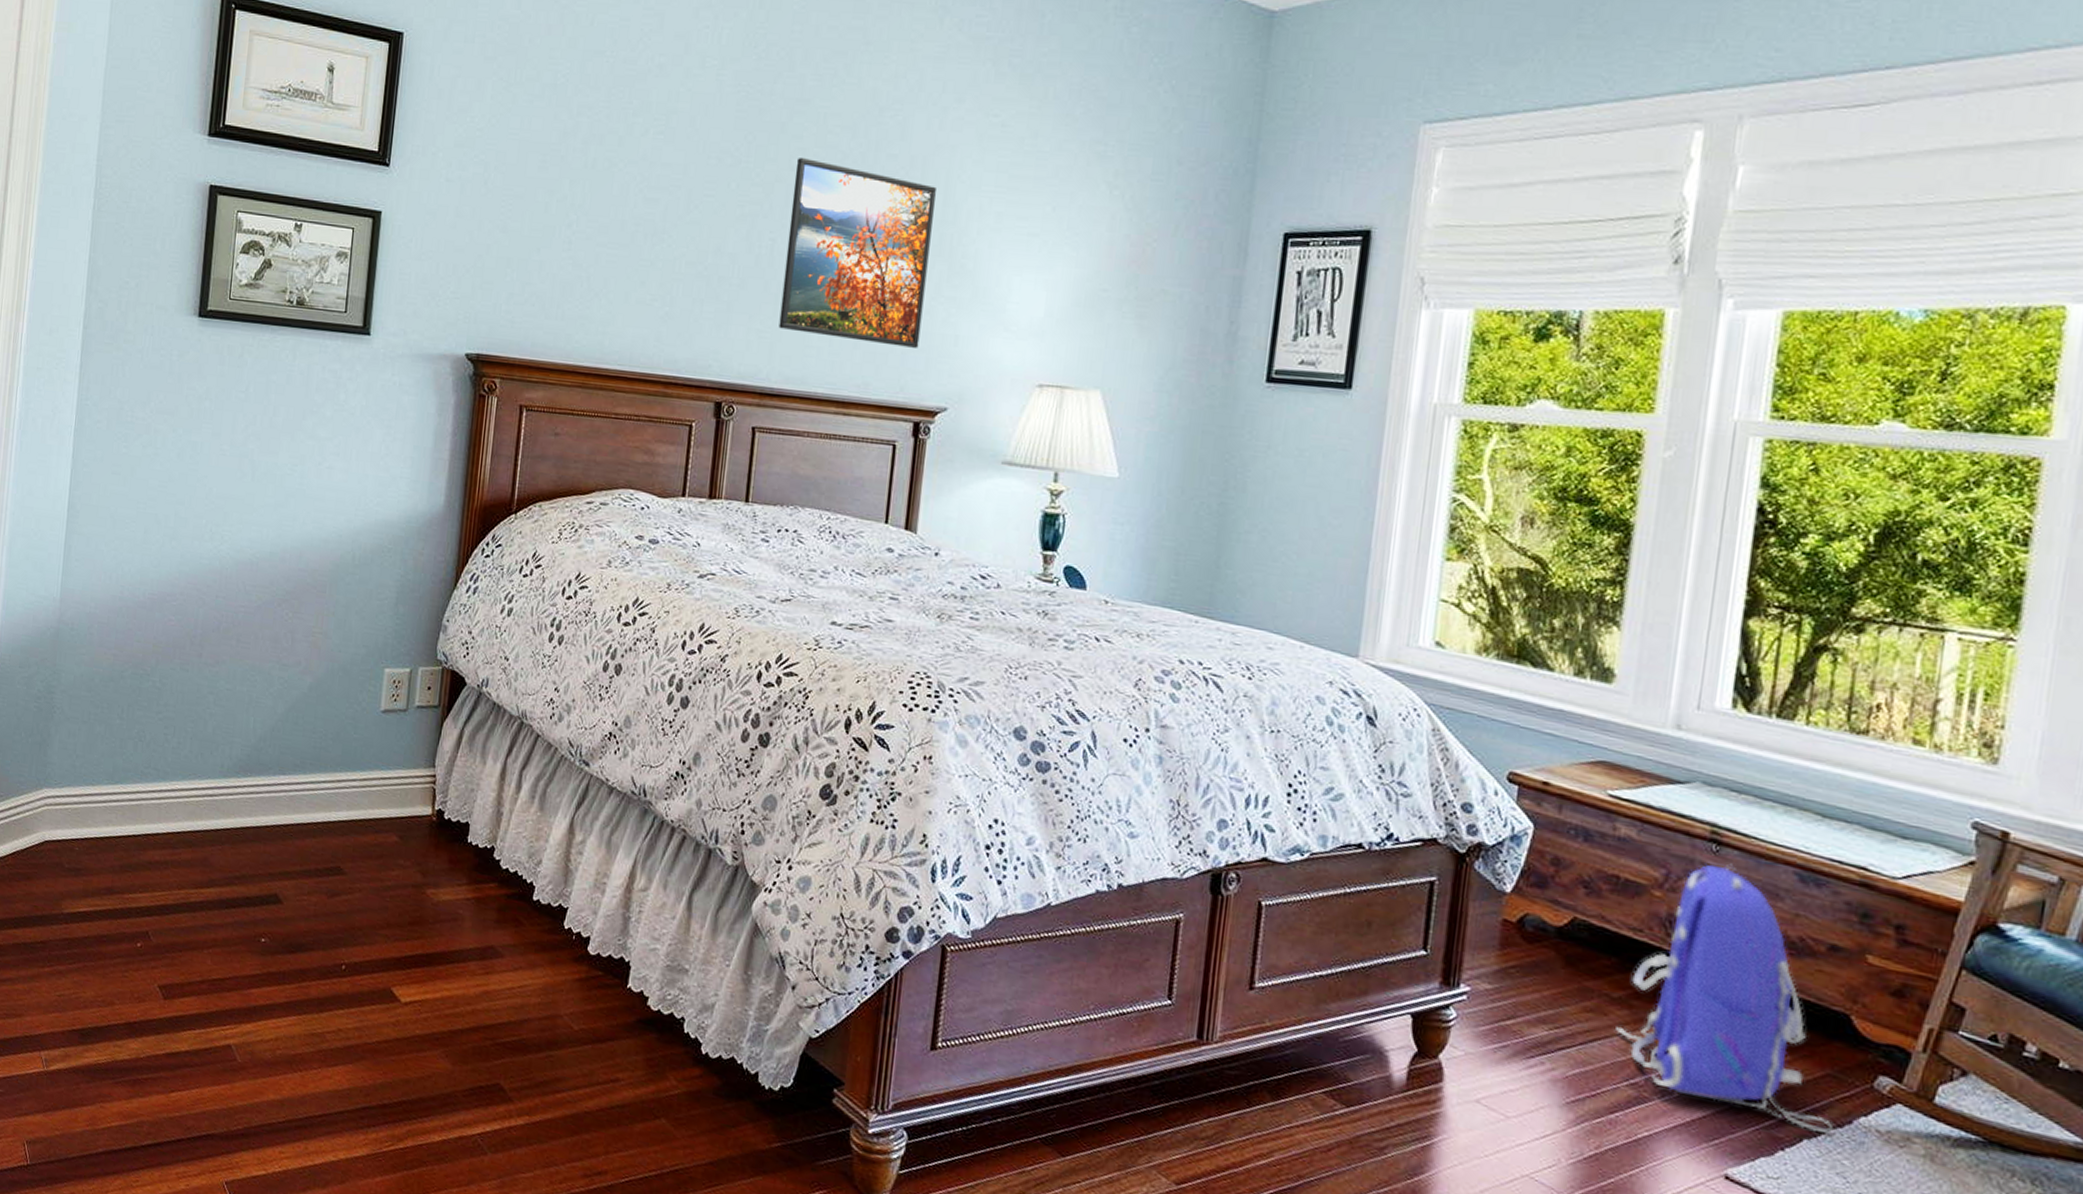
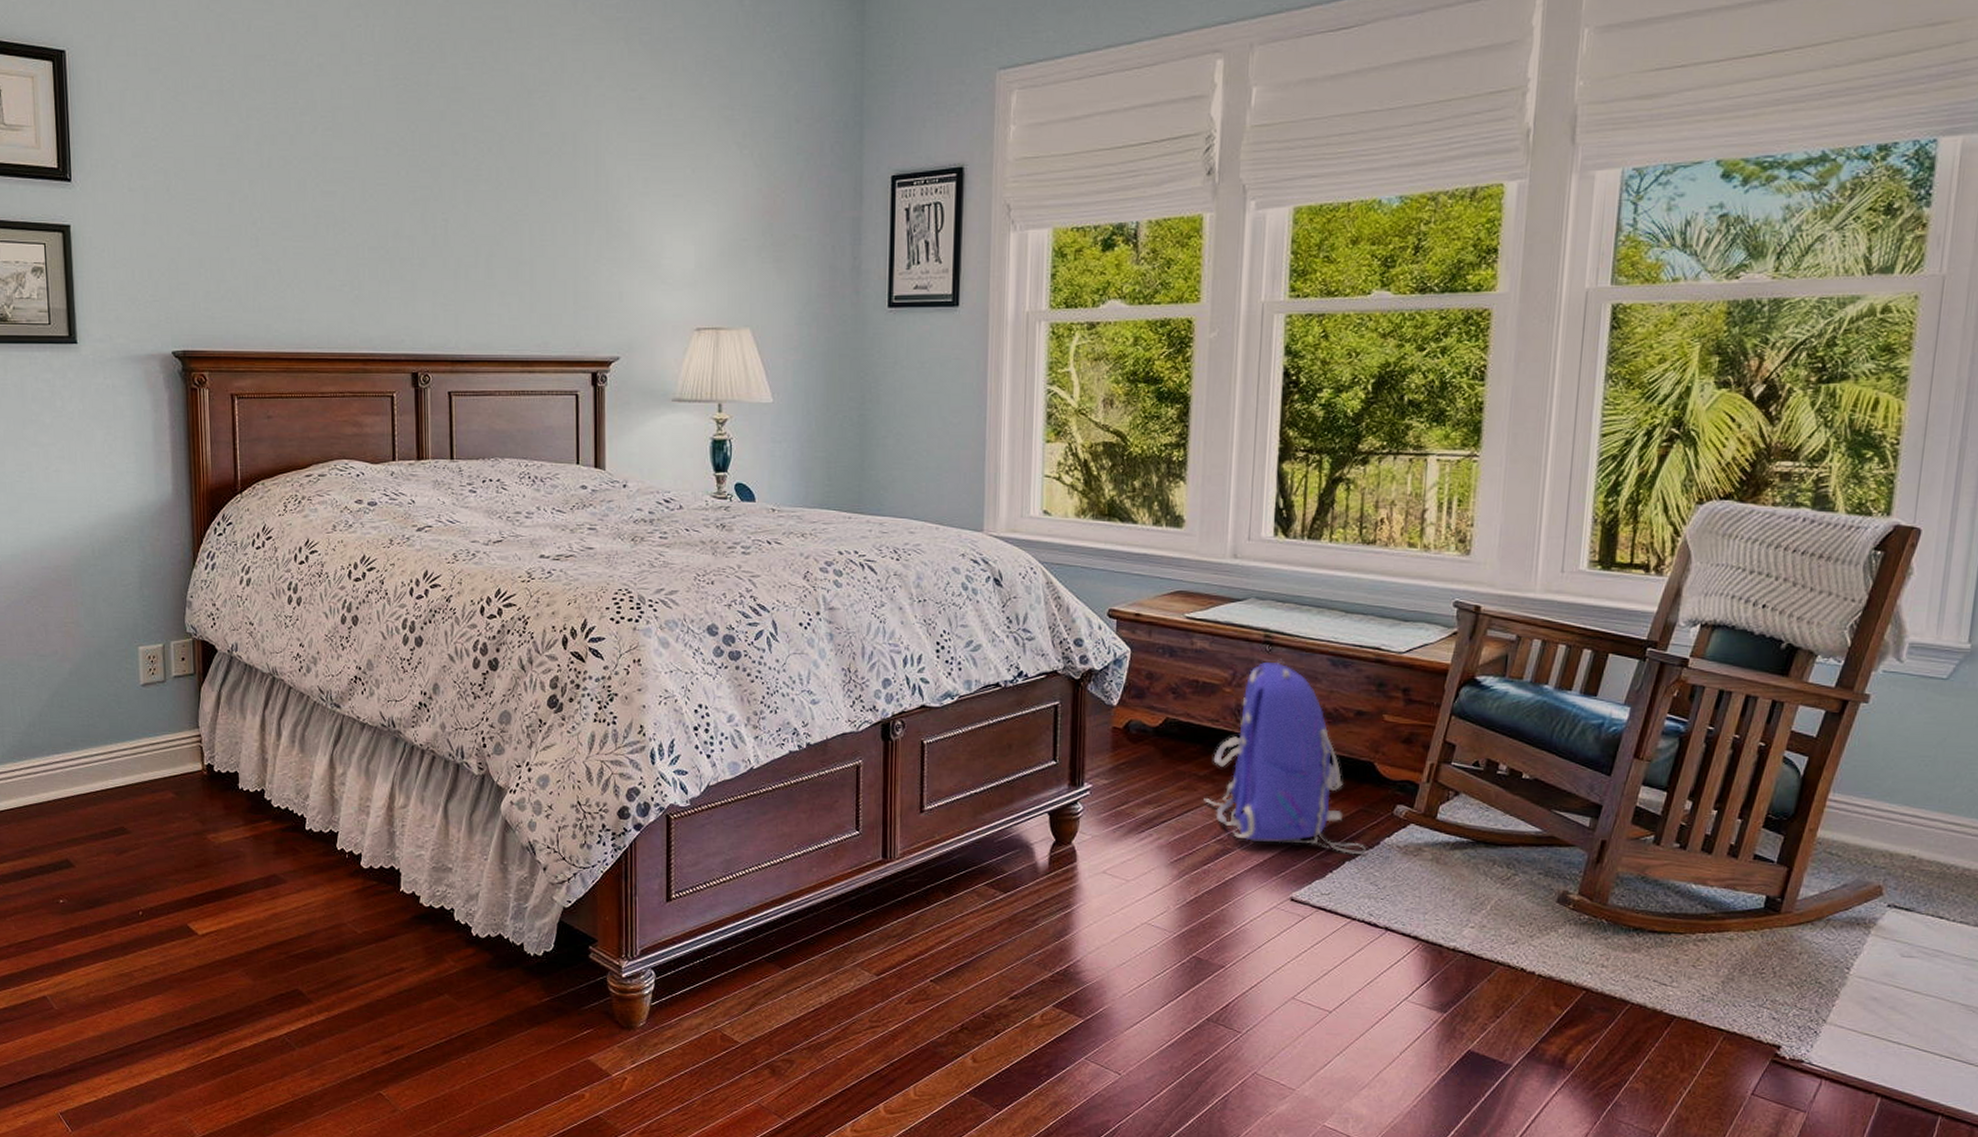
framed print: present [778,157,936,348] -> none [458,141,588,306]

